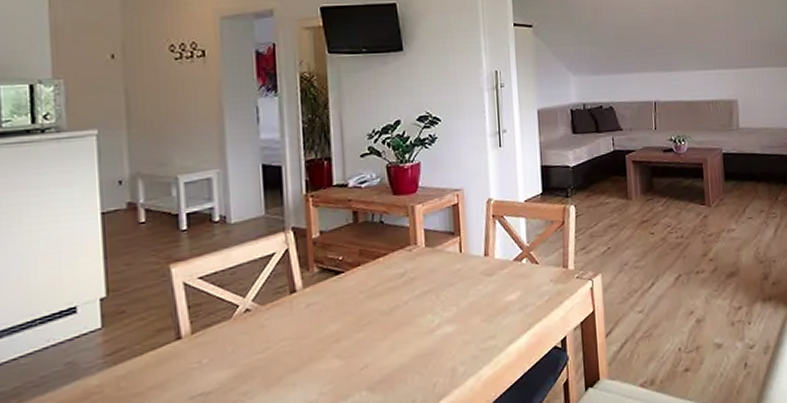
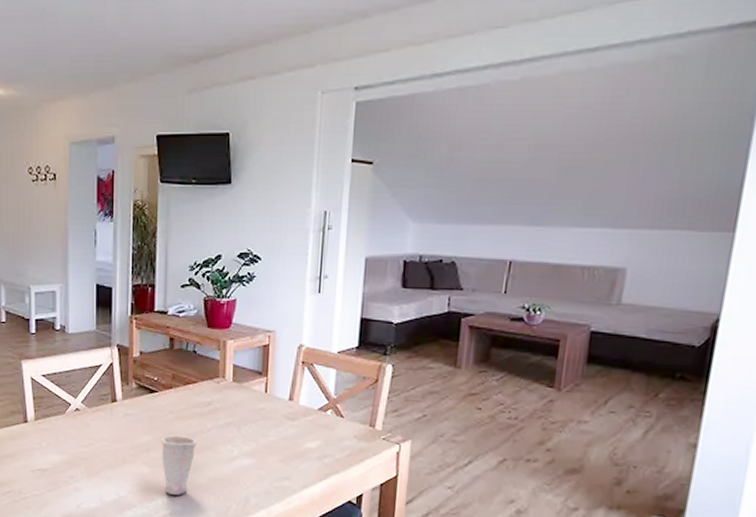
cup: none [353,314,395,385] -> present [161,435,198,495]

